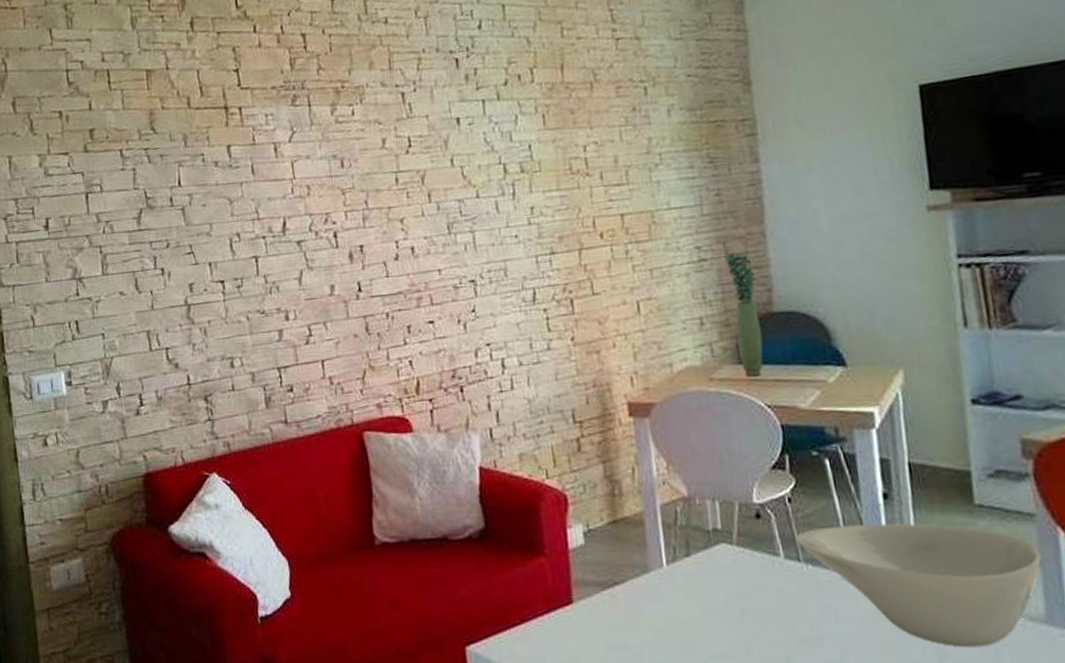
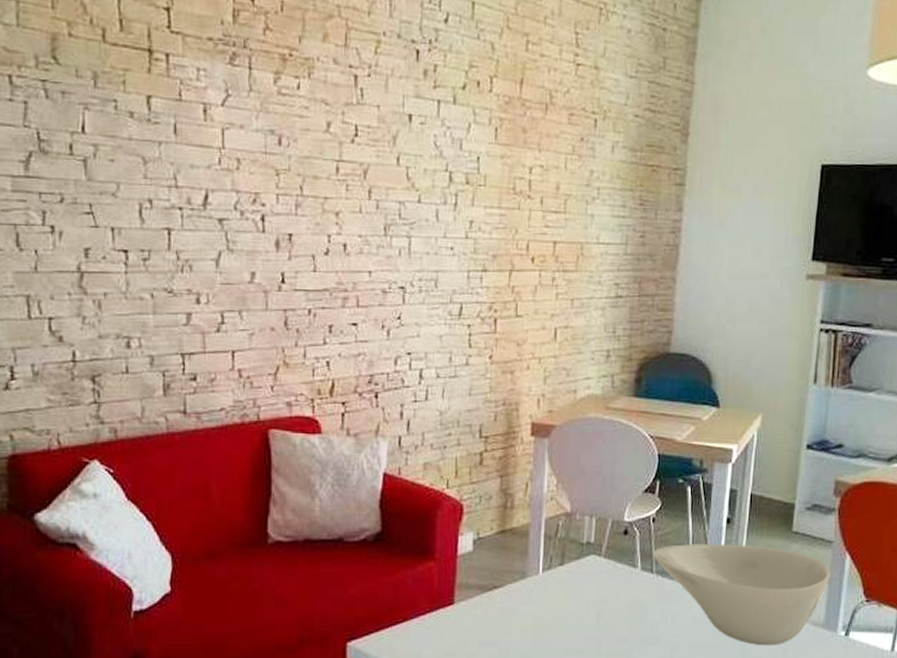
vase: present [724,250,763,377] -> none [635,290,661,409]

